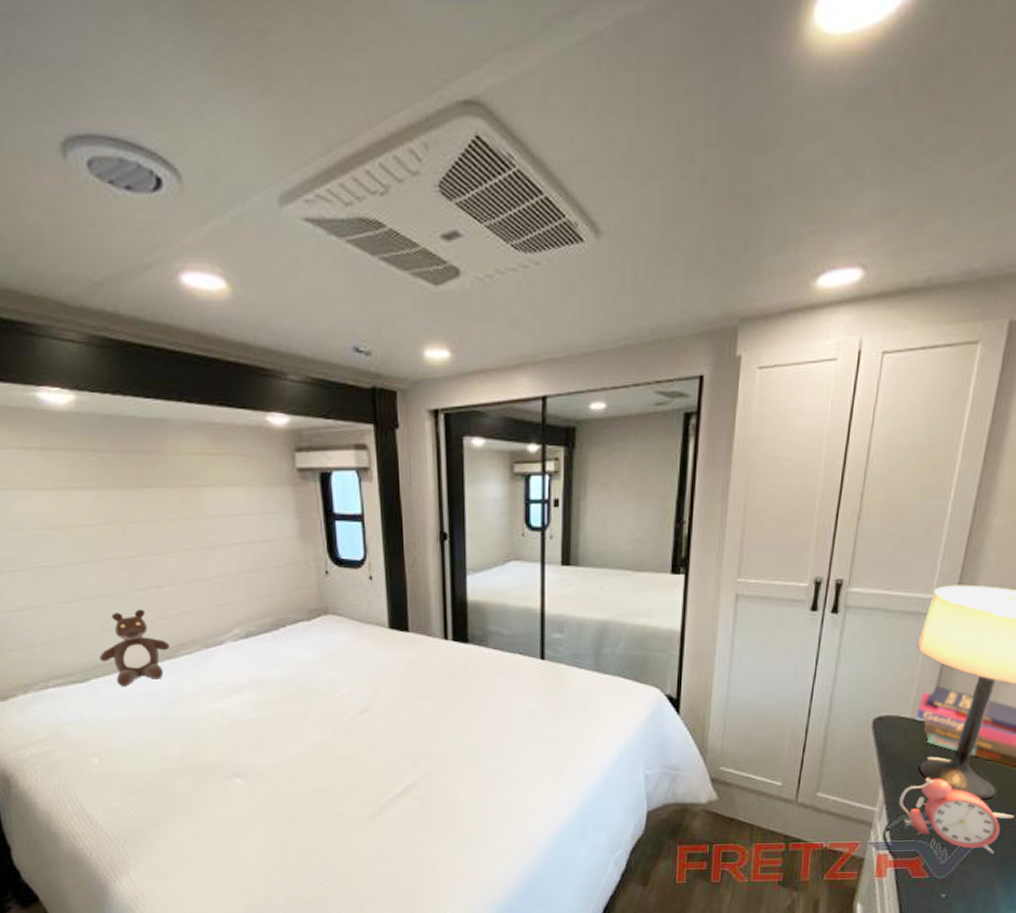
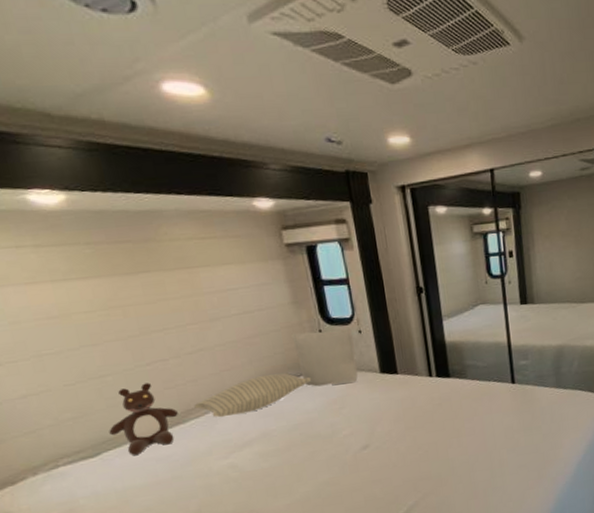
pillow: none [186,615,313,657] -> present [194,373,312,418]
pillow: none [295,571,364,636] -> present [291,328,358,387]

